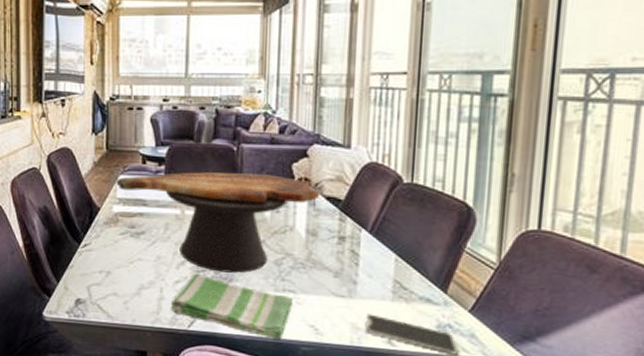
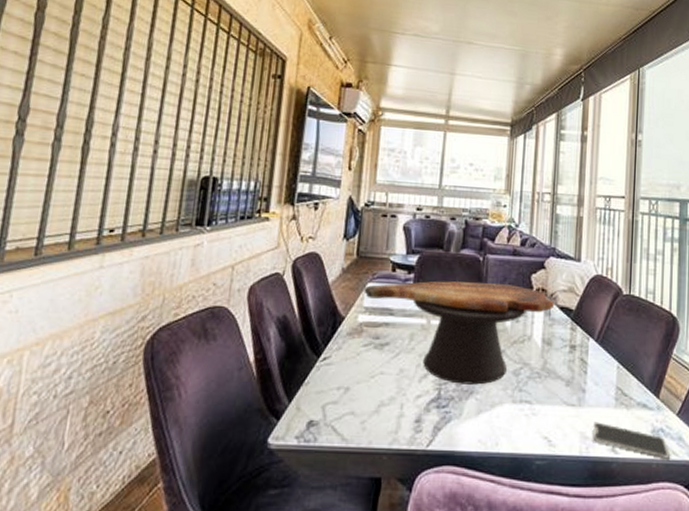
dish towel: present [170,273,293,340] -> none [409,386,529,454]

